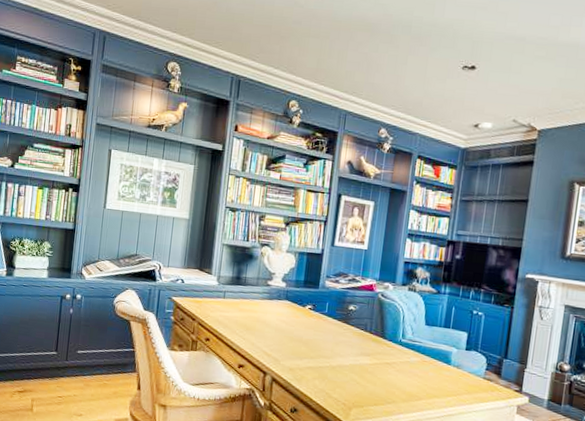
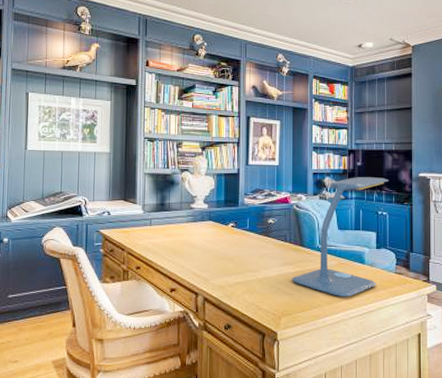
desk lamp: none [367,270,491,397] -> present [291,177,390,298]

